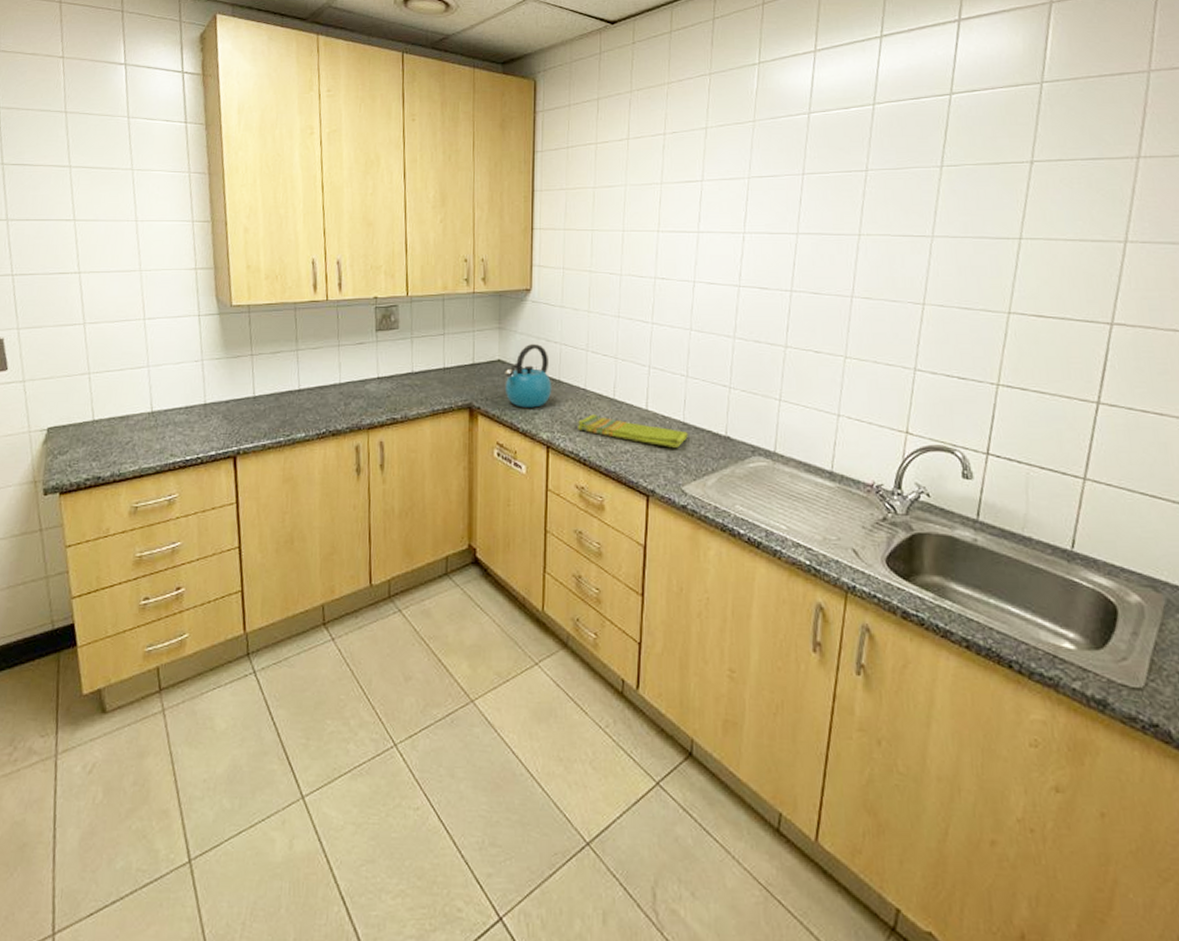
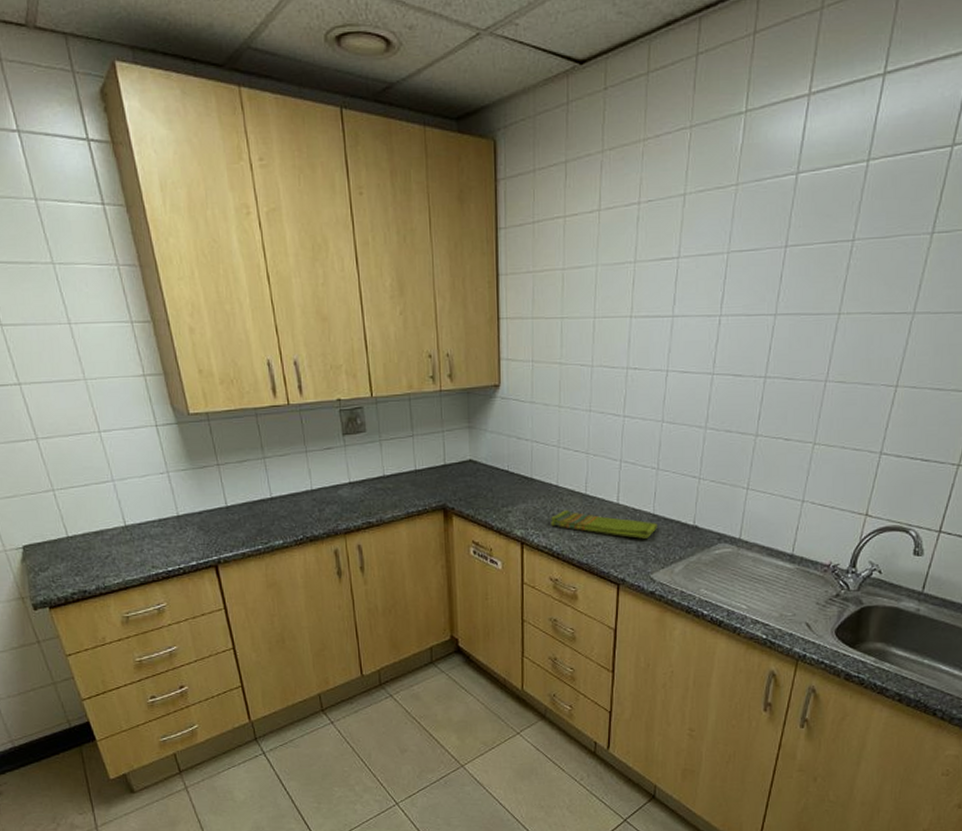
kettle: present [504,344,552,408] -> none [477,442,525,506]

